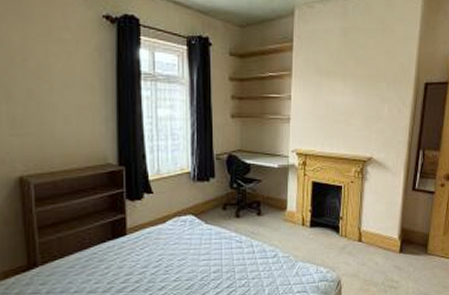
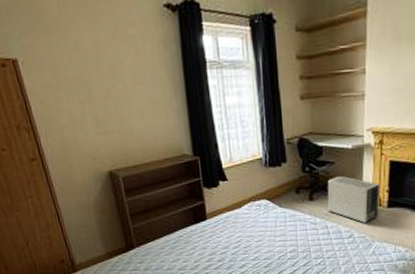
air purifier: none [253,193,303,243] -> present [327,175,380,224]

